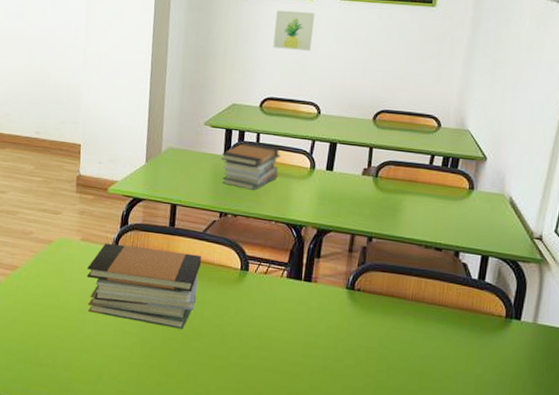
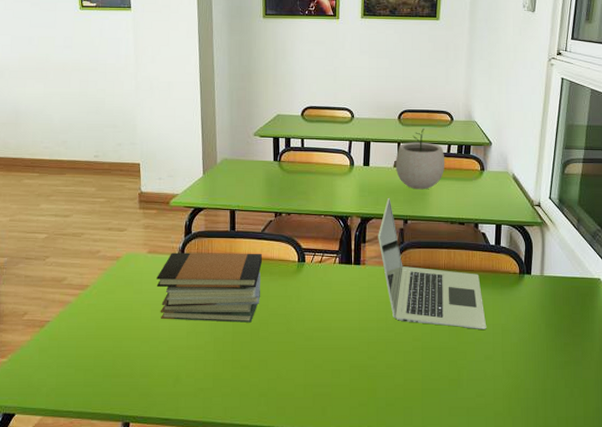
book stack: present [221,142,280,191] -> none [271,148,323,190]
wall art: present [273,9,315,51] -> none [308,29,342,63]
laptop: none [335,210,458,377] -> present [378,198,487,329]
plant pot: none [364,132,426,205] -> present [395,128,445,190]

